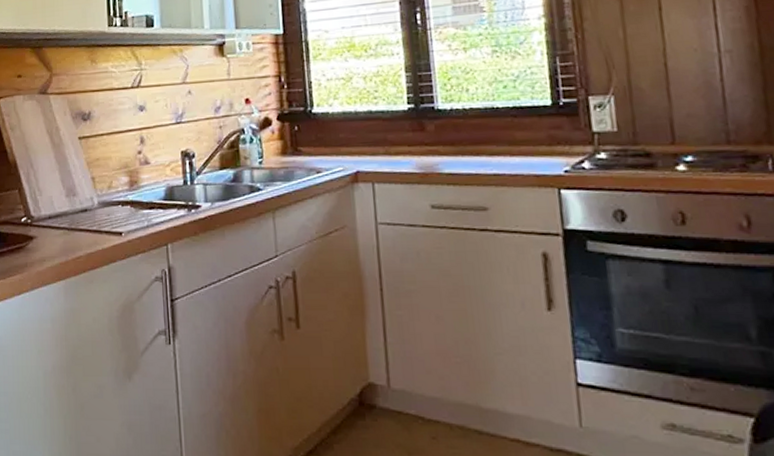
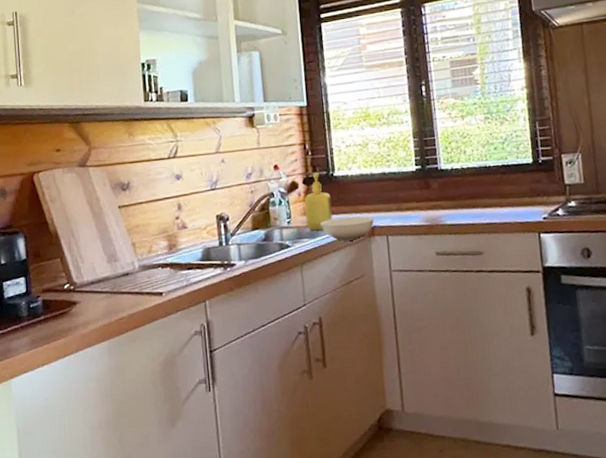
soap dispenser: none [278,108,311,174] -> present [304,172,333,231]
bowl: none [296,159,359,187] -> present [320,216,375,242]

